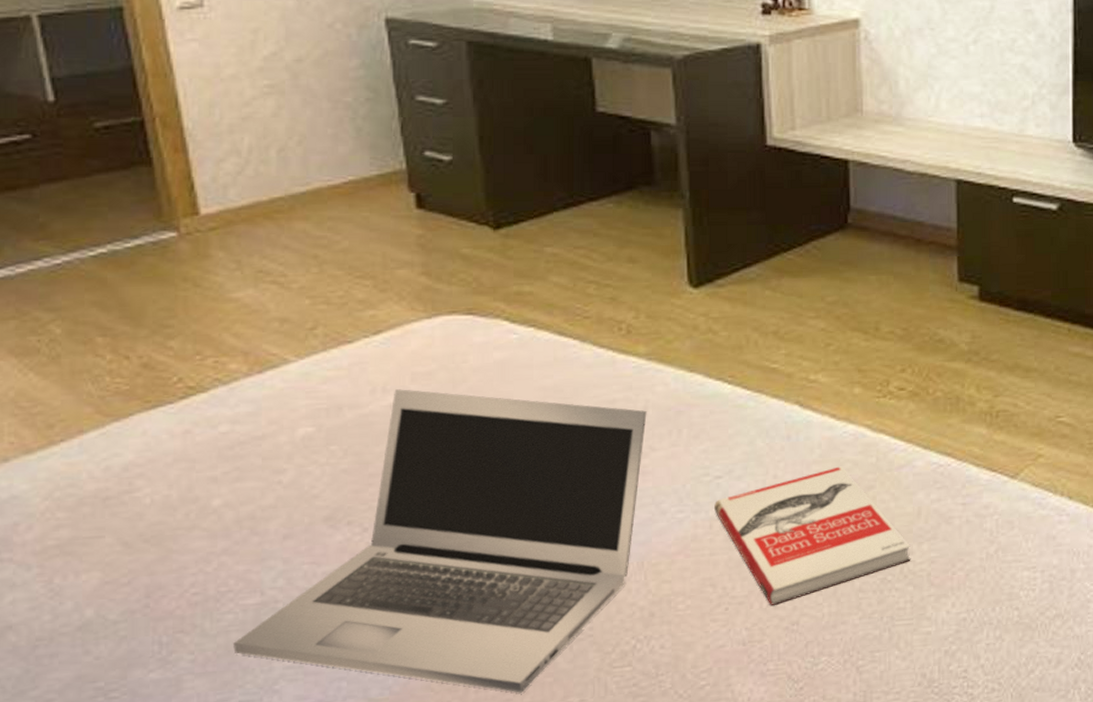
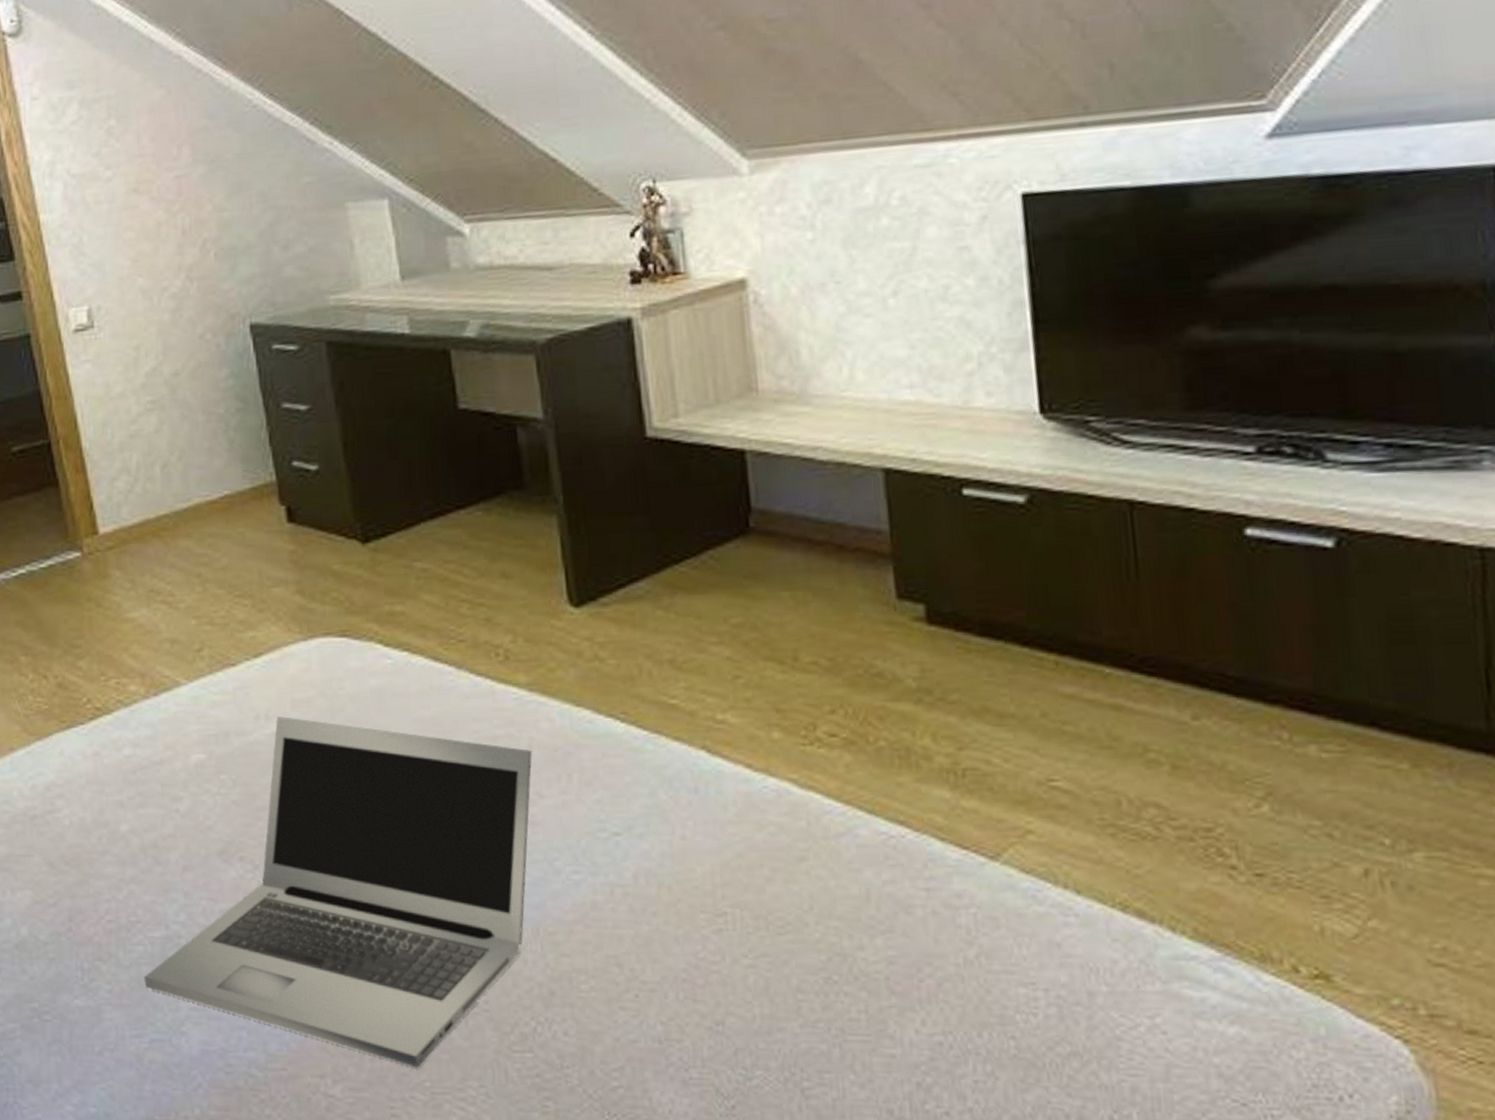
book: present [714,466,911,605] -> none [614,830,862,997]

